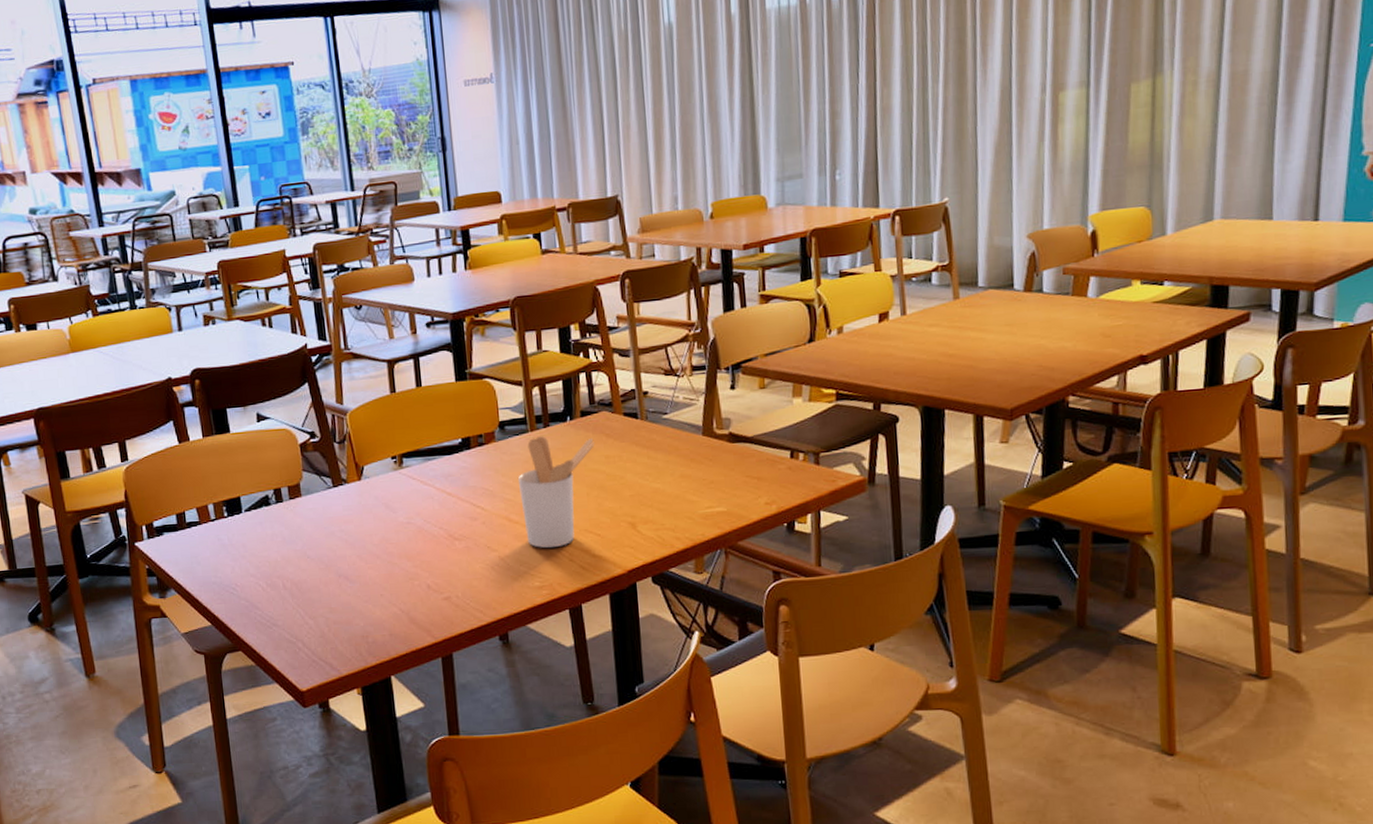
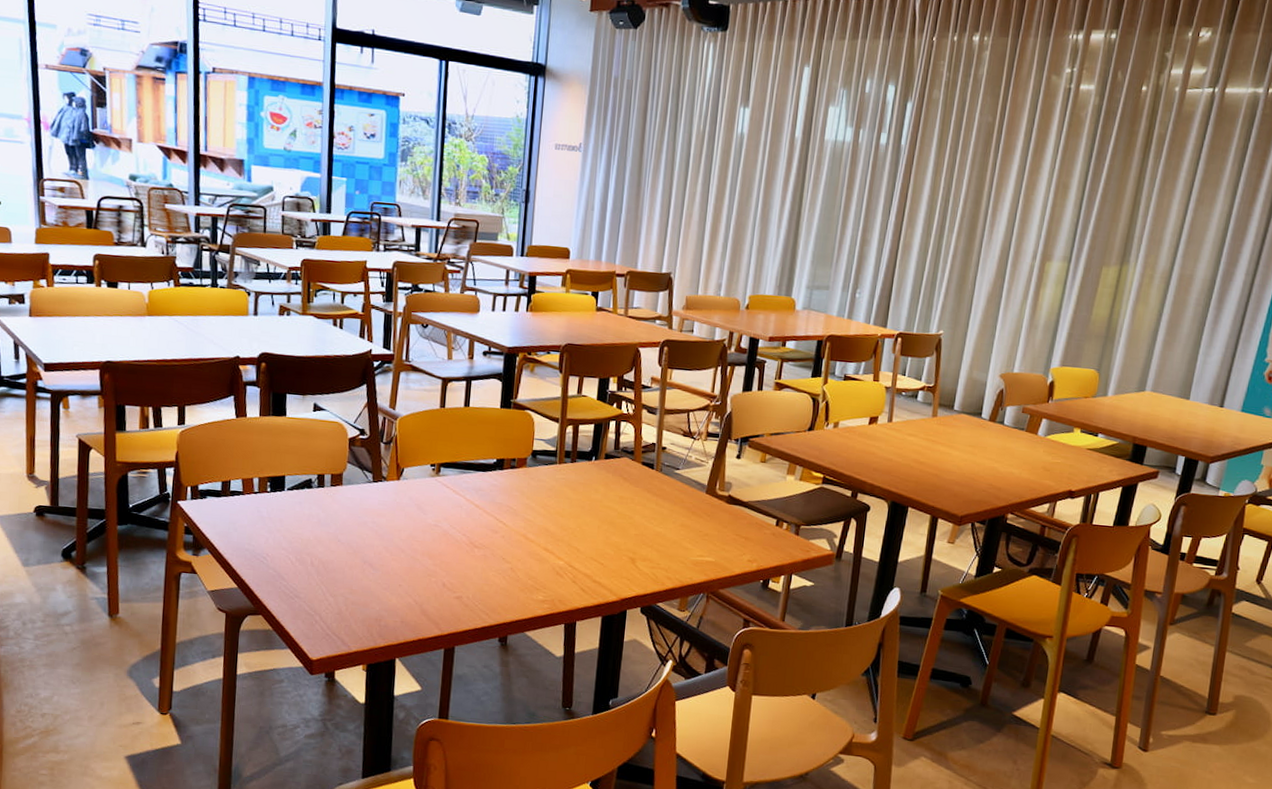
utensil holder: present [517,436,595,548] -> none [538,469,613,569]

